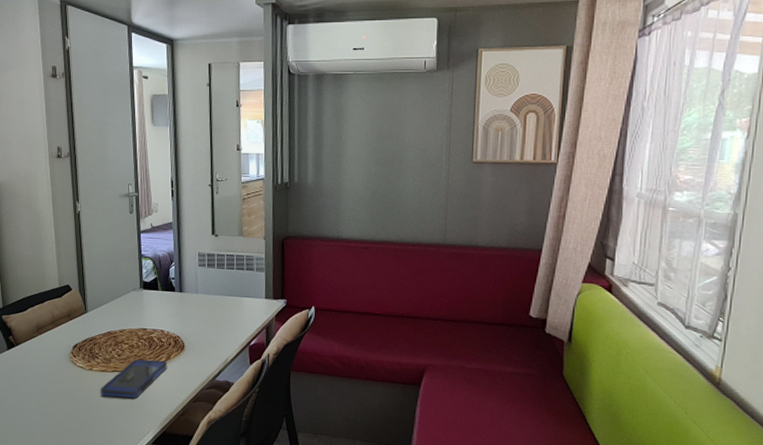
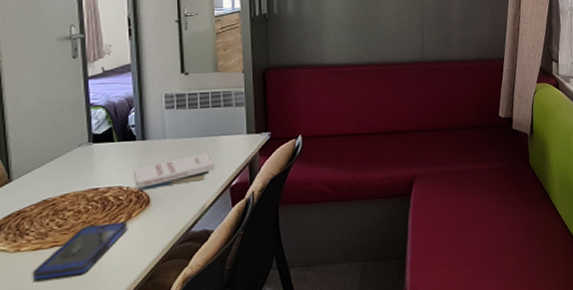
books: none [172,311,236,337] -> present [133,153,214,191]

